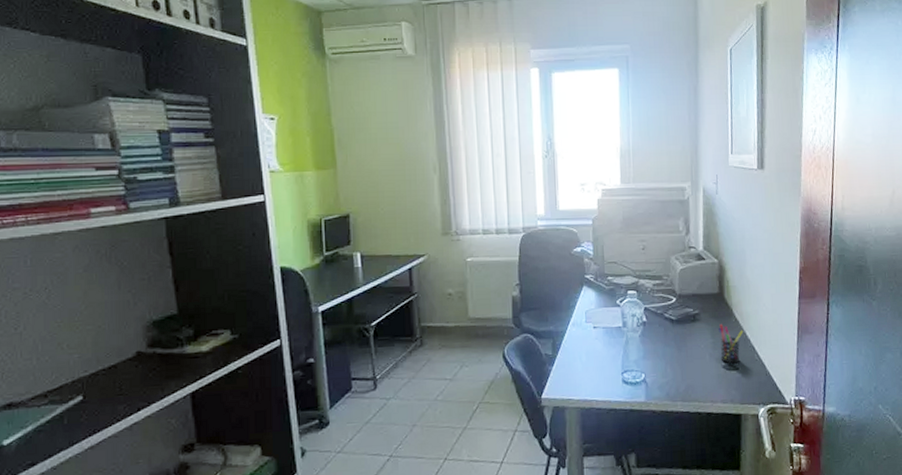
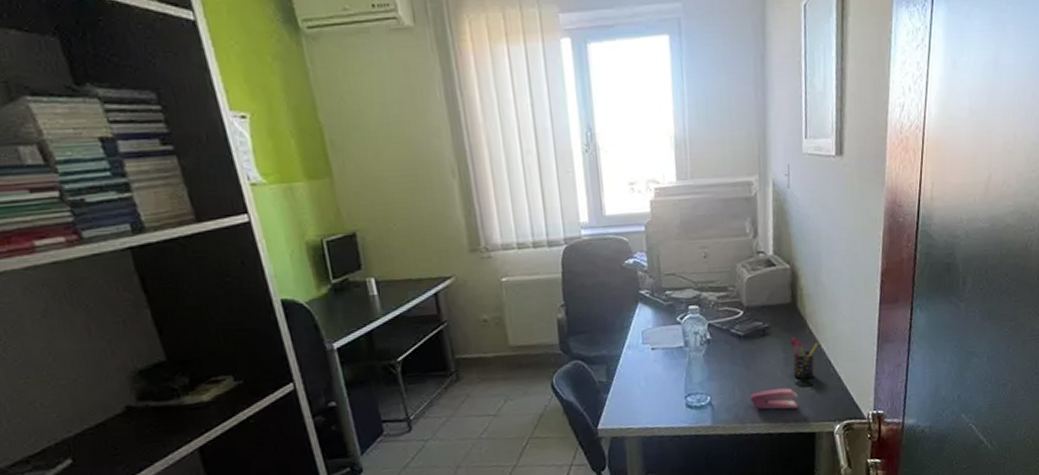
stapler: none [681,370,725,391] -> present [750,388,799,410]

